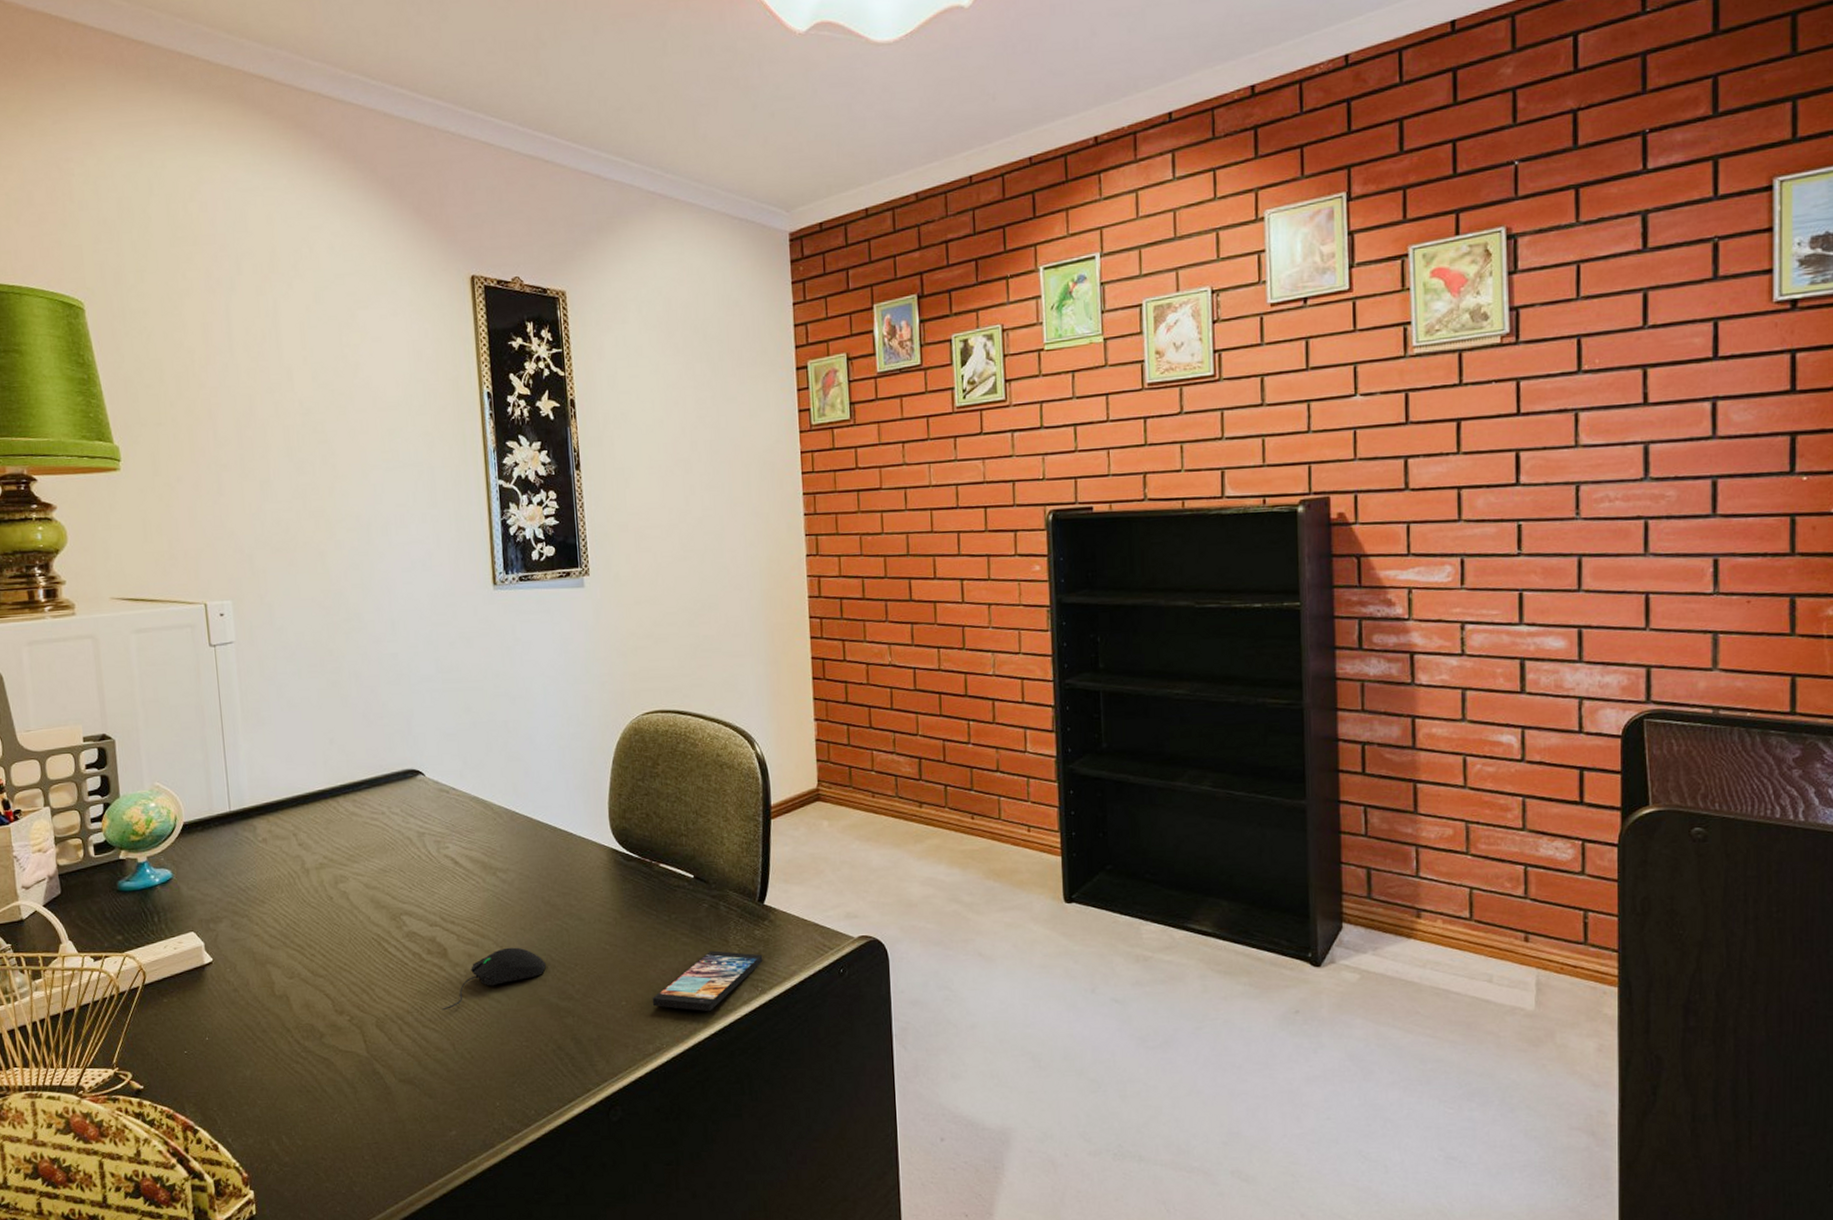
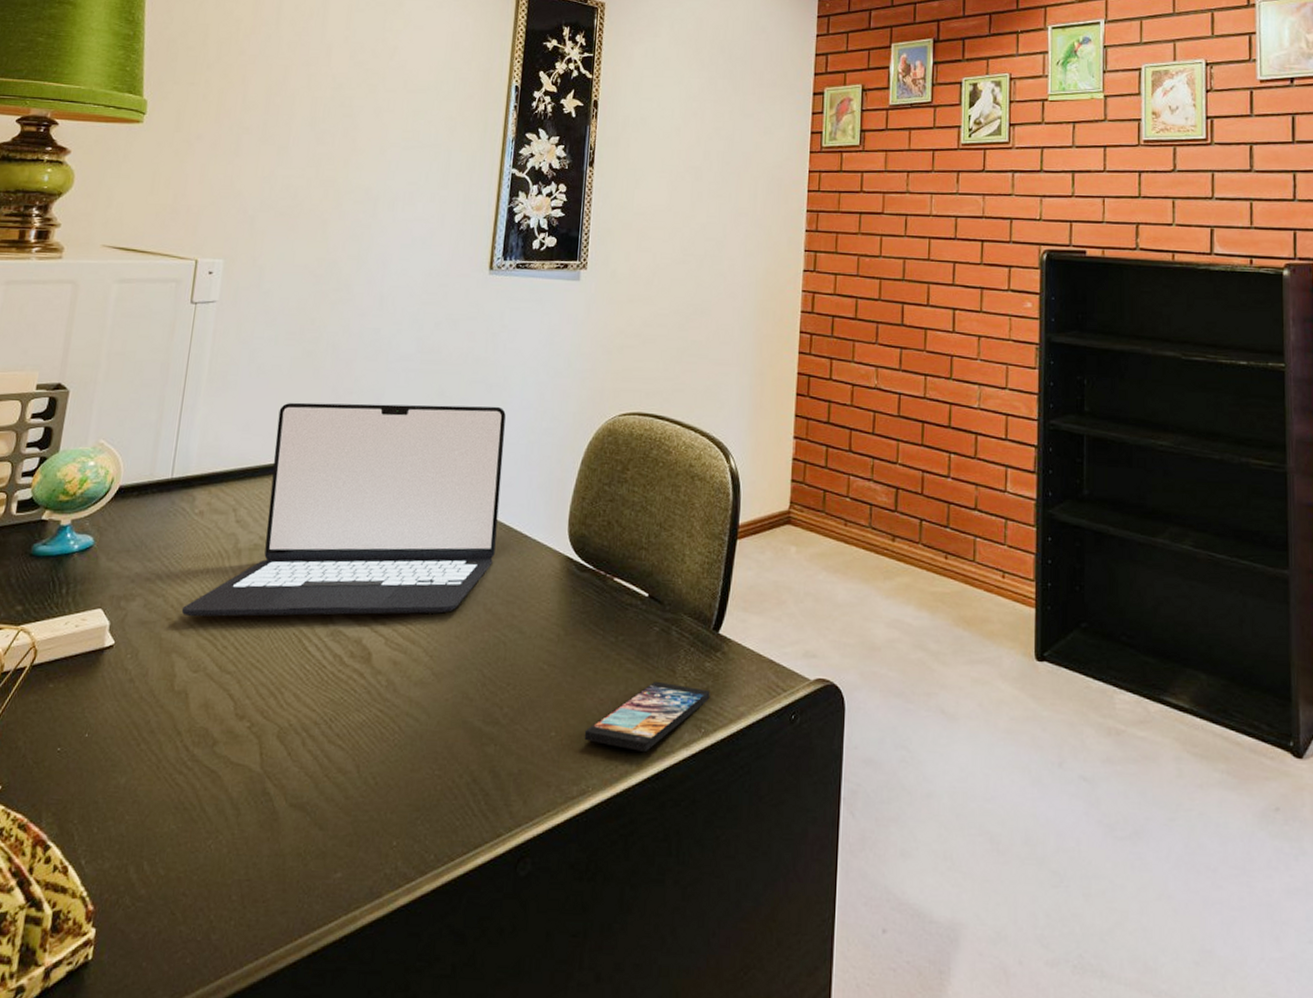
laptop: none [266,717,545,932] -> present [181,402,506,617]
computer mouse: present [441,947,546,1011] -> none [352,657,475,725]

